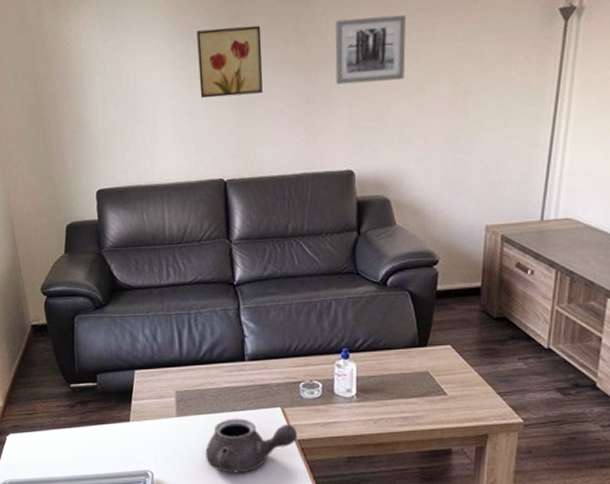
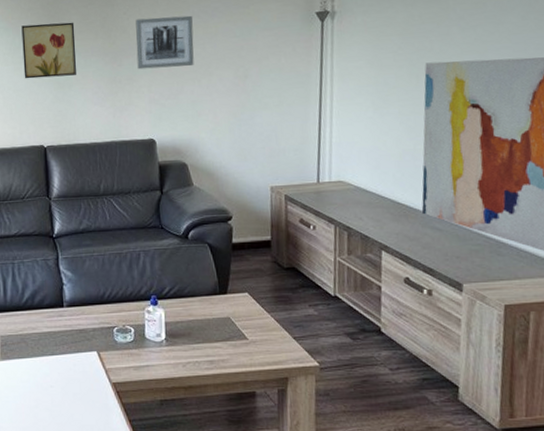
teapot: present [205,418,297,473] -> none [27,362,113,416]

